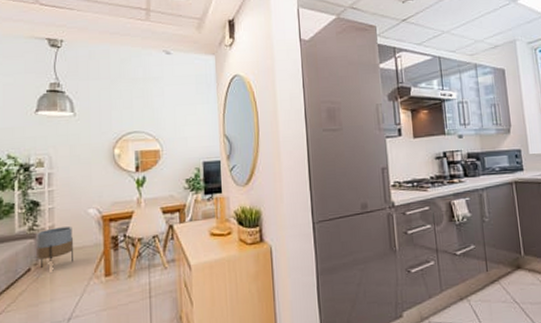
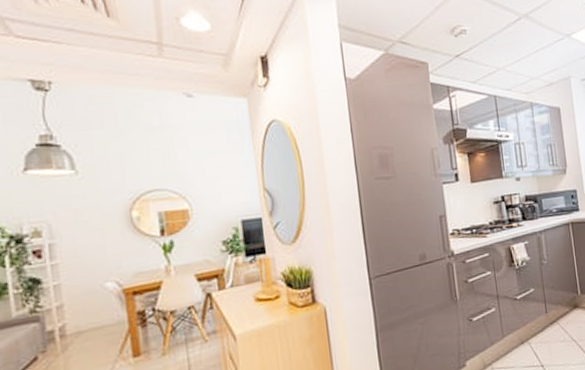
planter: present [36,226,73,268] -> none [40,304,92,355]

